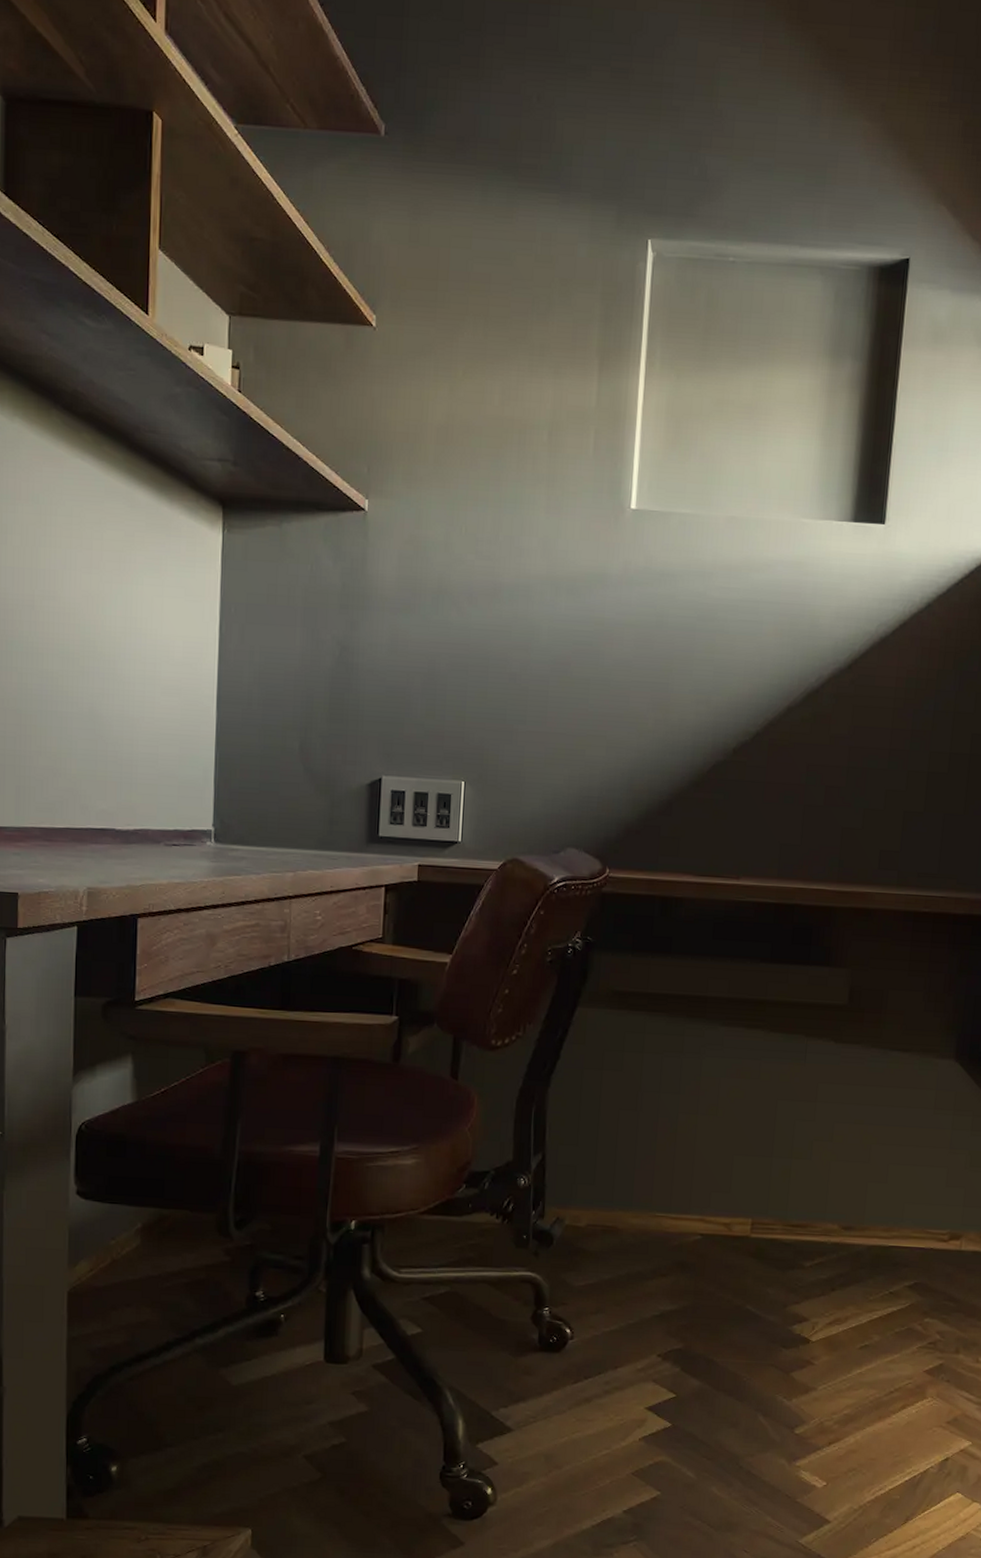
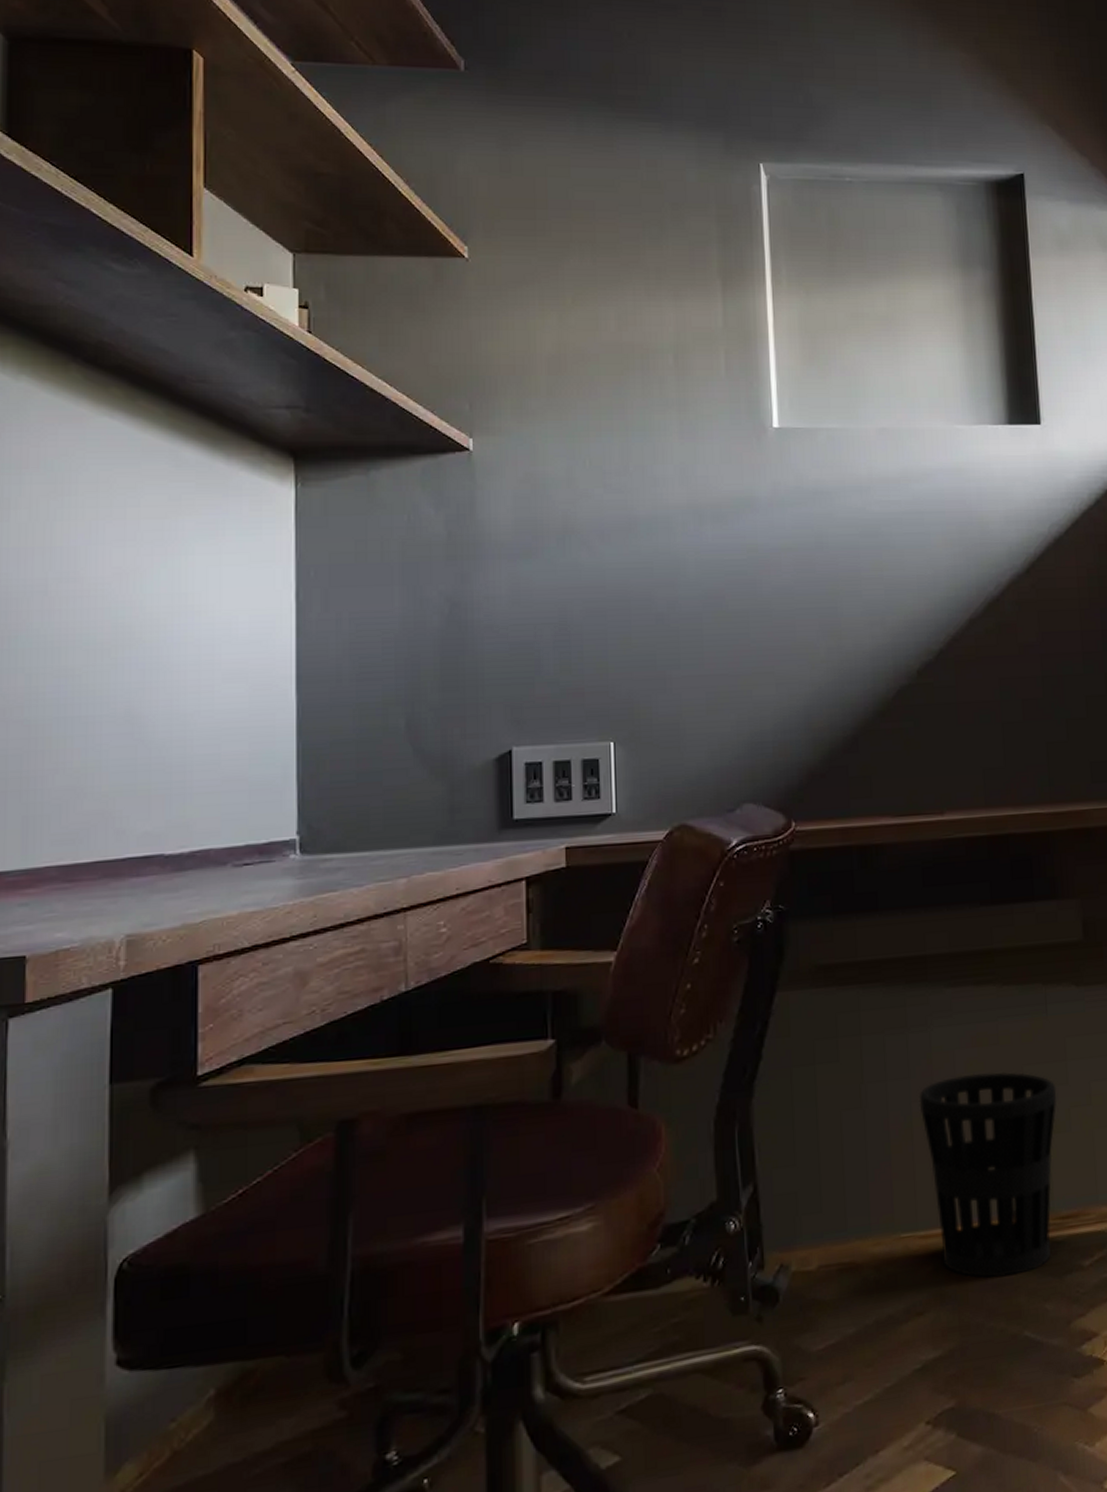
wastebasket: none [684,1099,804,1262] -> present [918,1071,1057,1279]

